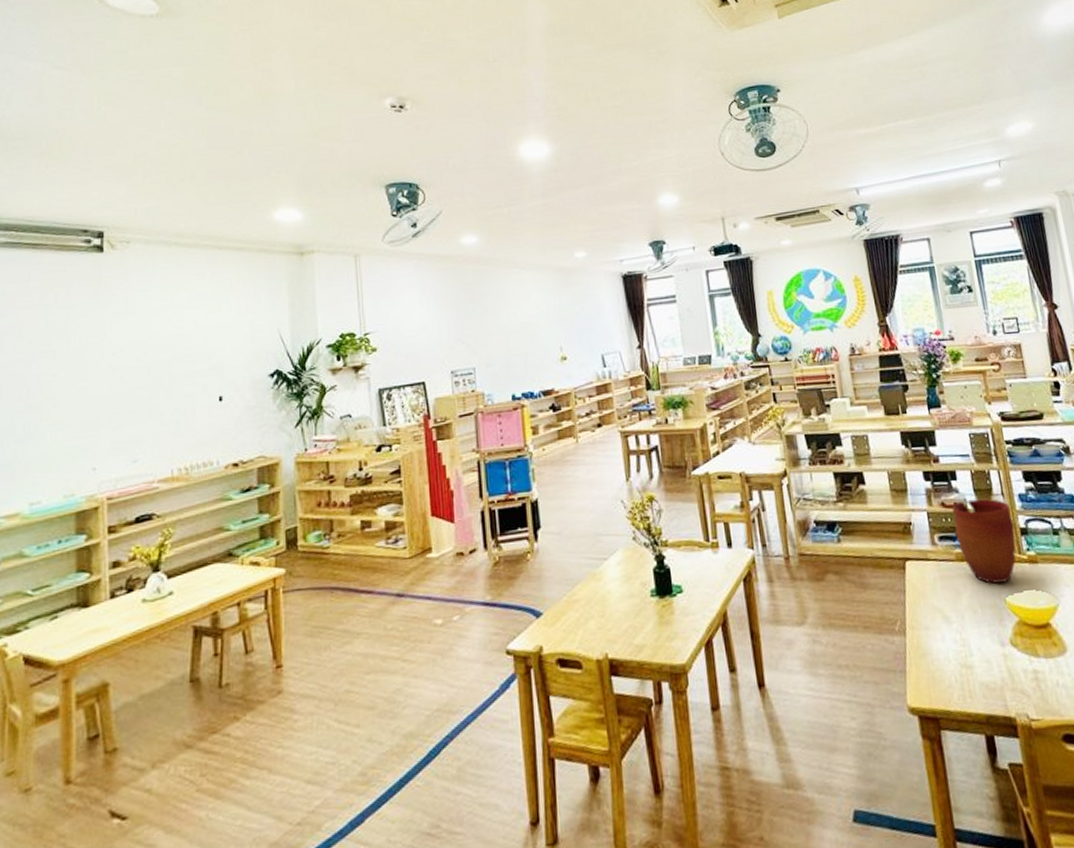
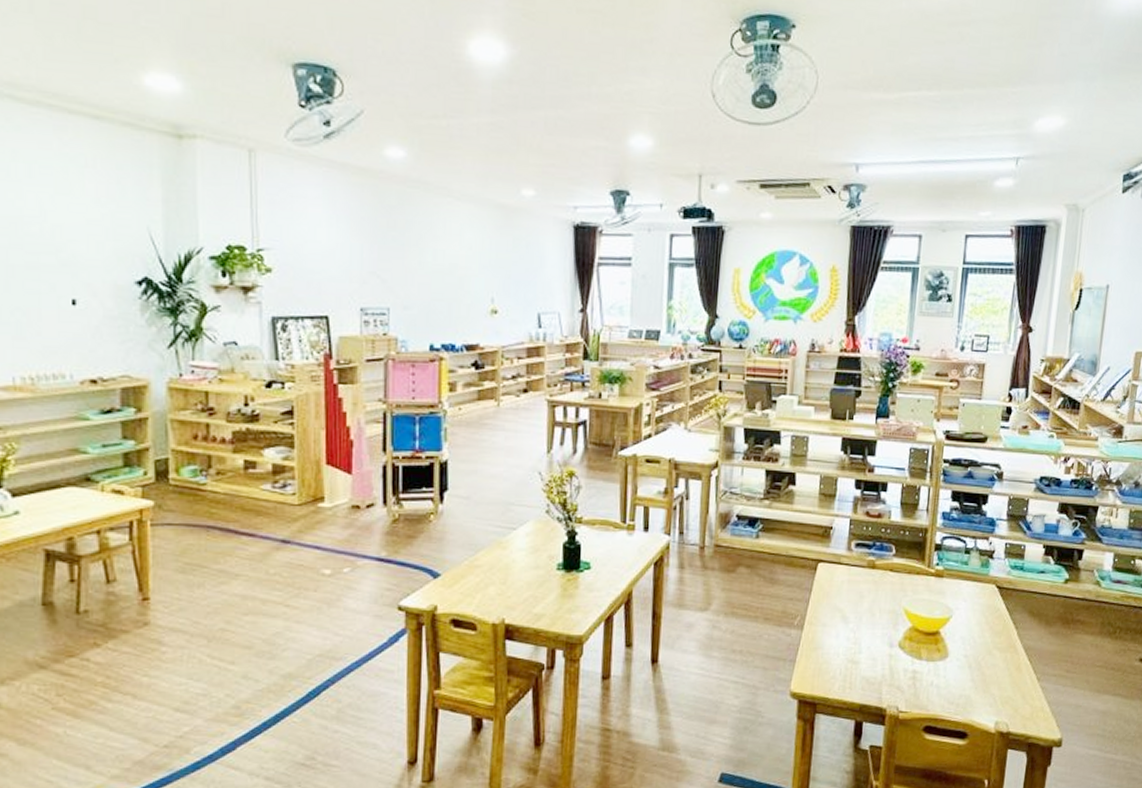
vase: present [951,498,1016,584] -> none [872,512,931,591]

